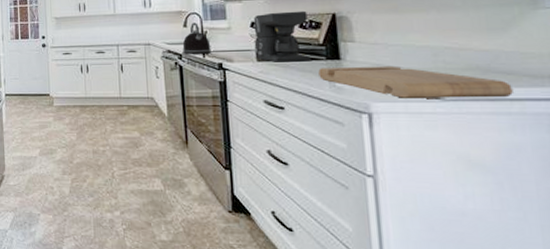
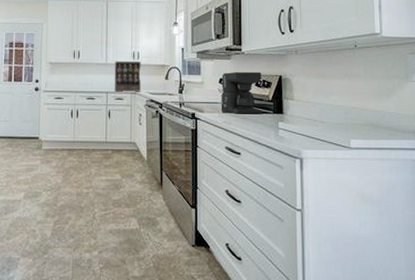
spice rack: none [123,10,156,44] -> present [114,61,141,92]
kettle: present [182,22,212,54] -> none [163,76,187,104]
cutting board: present [318,65,513,98] -> none [267,120,392,147]

